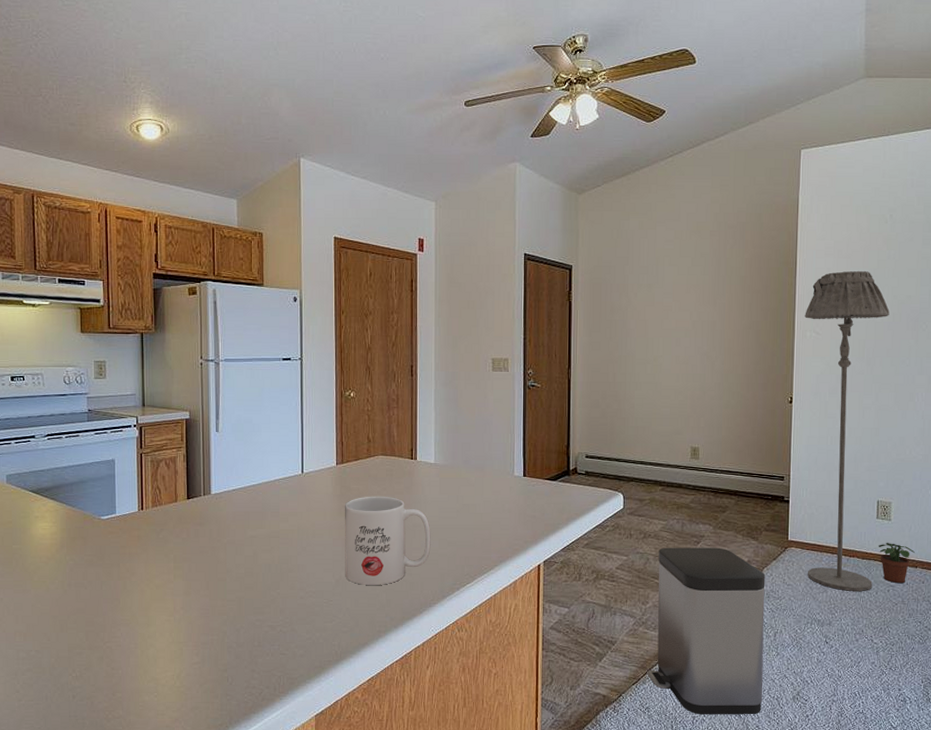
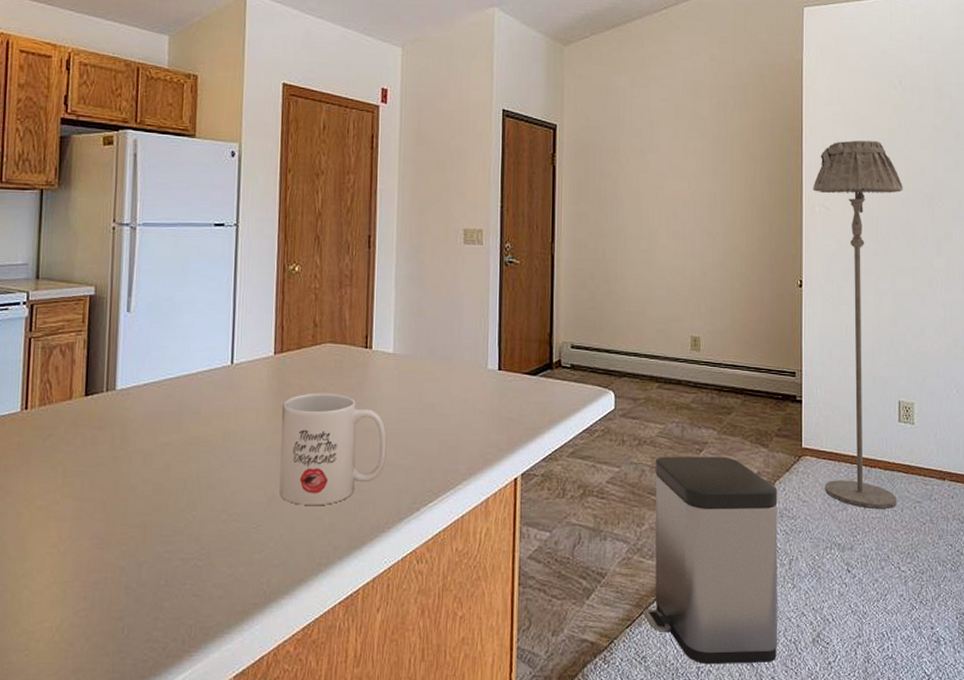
potted plant: present [878,543,915,584] -> none [902,451,942,499]

